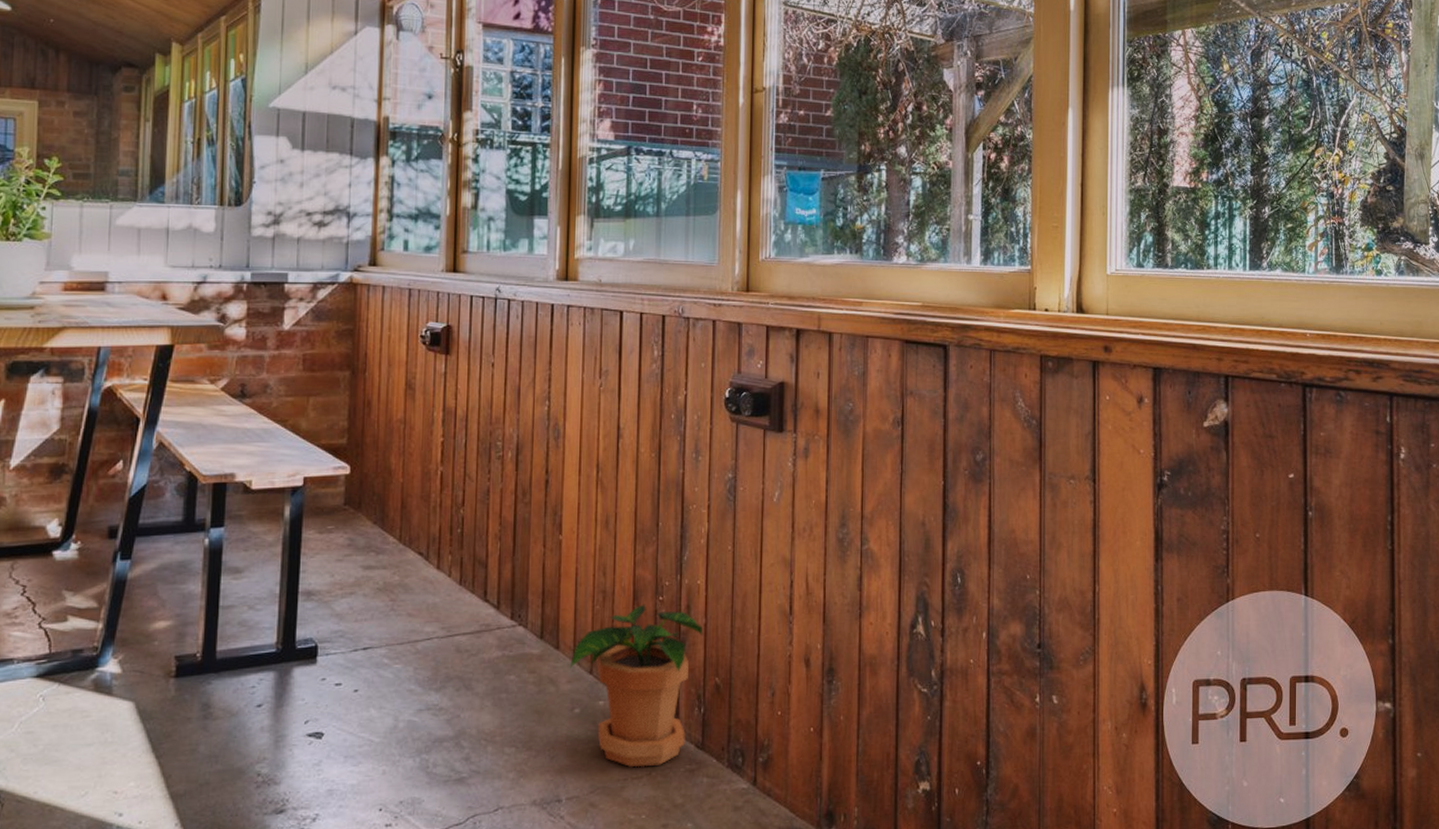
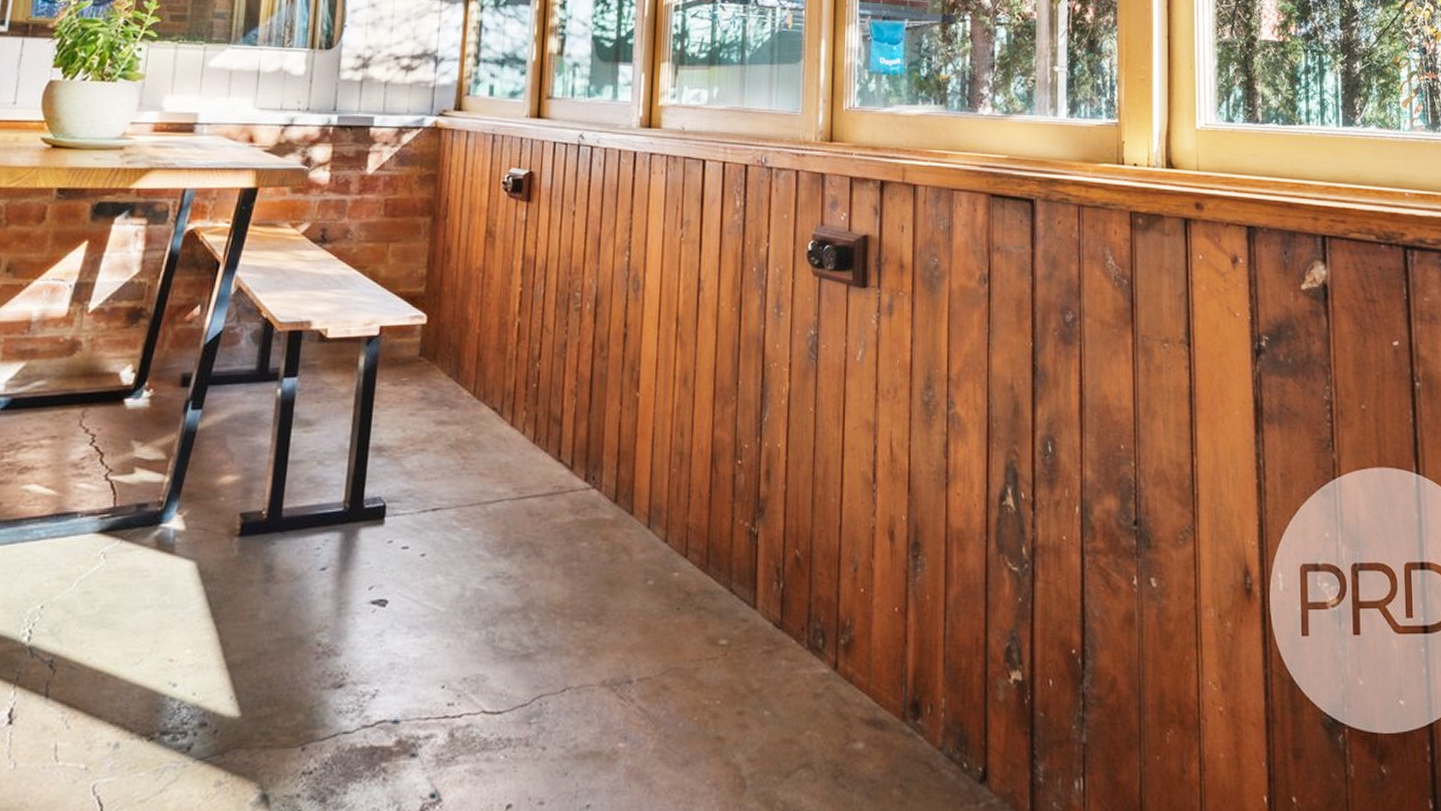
potted plant: present [569,604,703,768] -> none [643,468,783,647]

